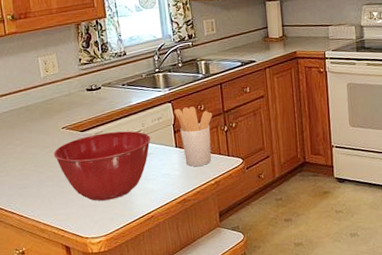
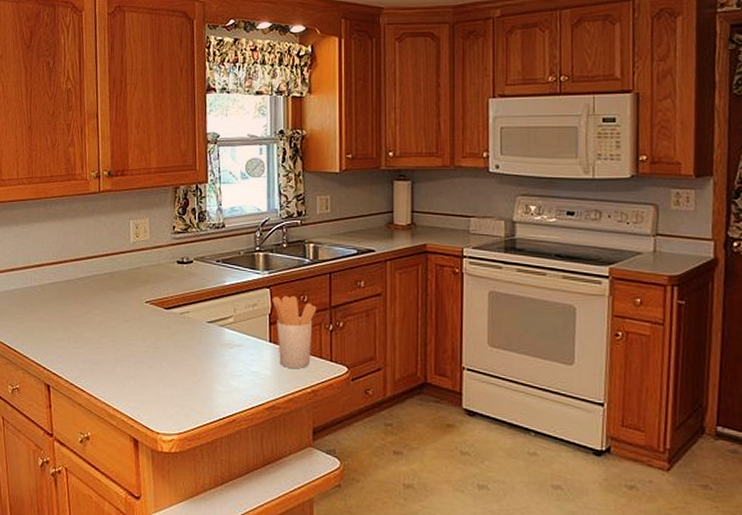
mixing bowl: present [53,131,151,201] -> none [133,314,243,393]

